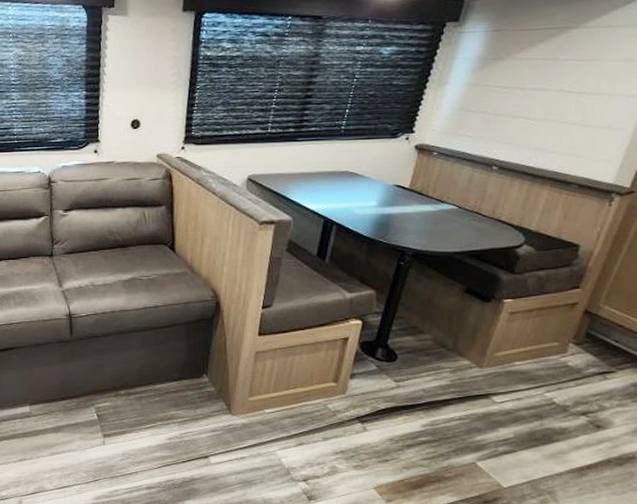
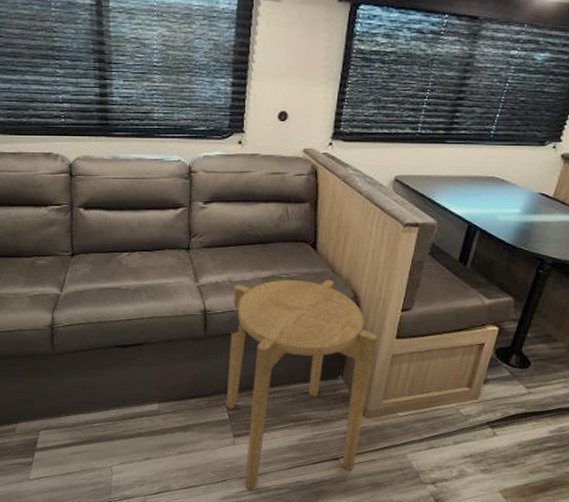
side table: none [94,280,240,488] -> present [226,279,378,488]

